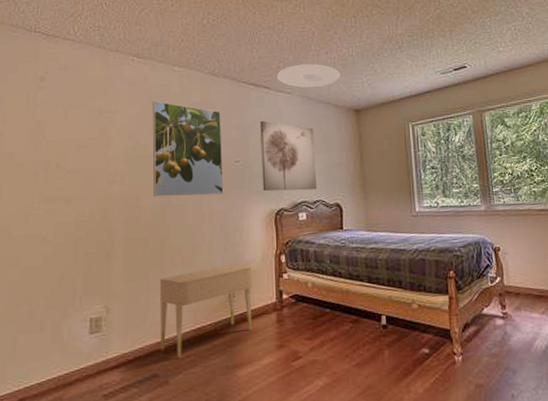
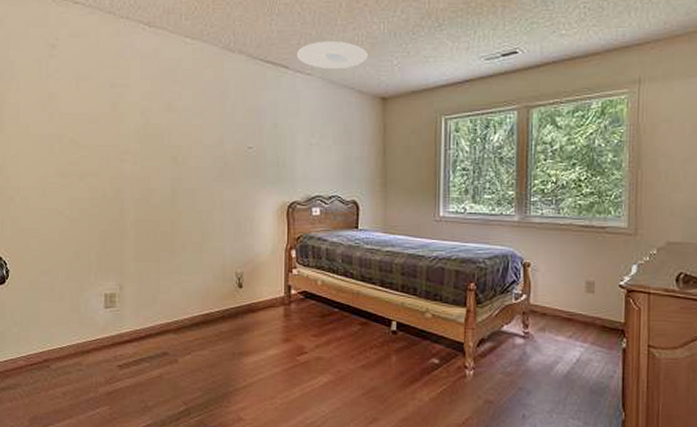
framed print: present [152,100,224,197] -> none [163,76,236,182]
nightstand: present [160,264,253,358] -> none [170,255,261,339]
wall art: present [260,120,317,192] -> none [276,104,334,184]

